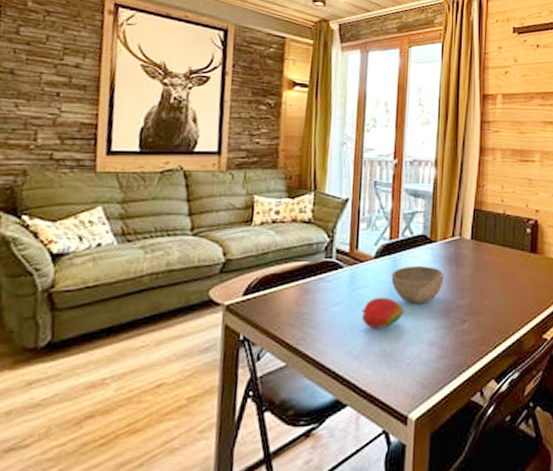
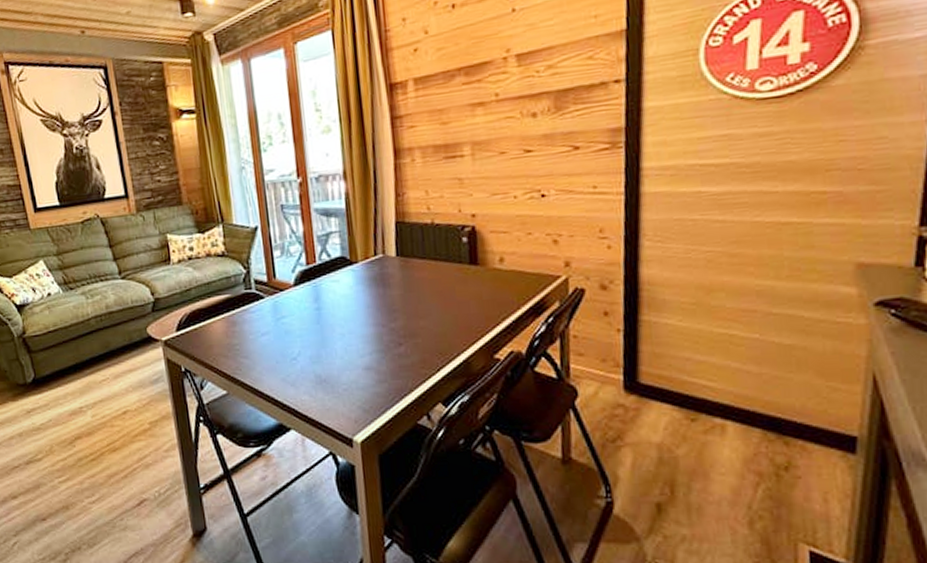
fruit: present [361,297,404,329] -> none [289,324,334,356]
bowl: present [391,265,444,304] -> none [314,289,372,329]

